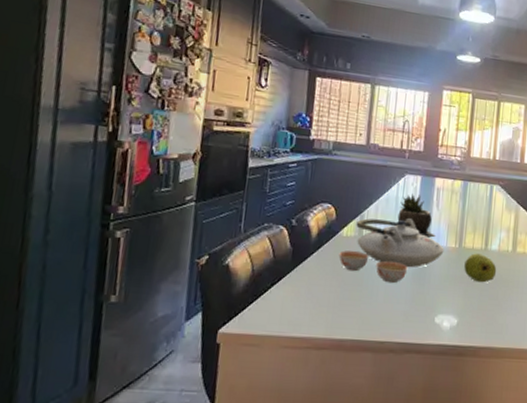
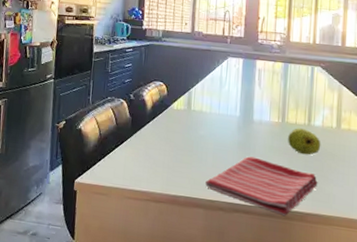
teapot: present [338,218,444,283] -> none [171,94,268,151]
dish towel: none [375,288,492,353] -> present [205,156,318,217]
succulent plant: present [397,194,435,237] -> none [222,74,258,112]

